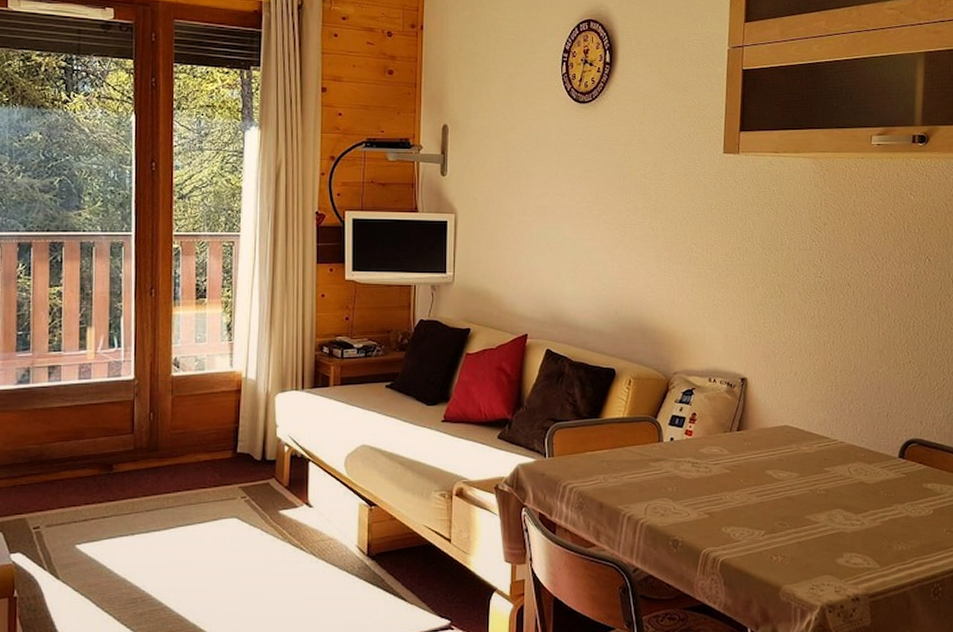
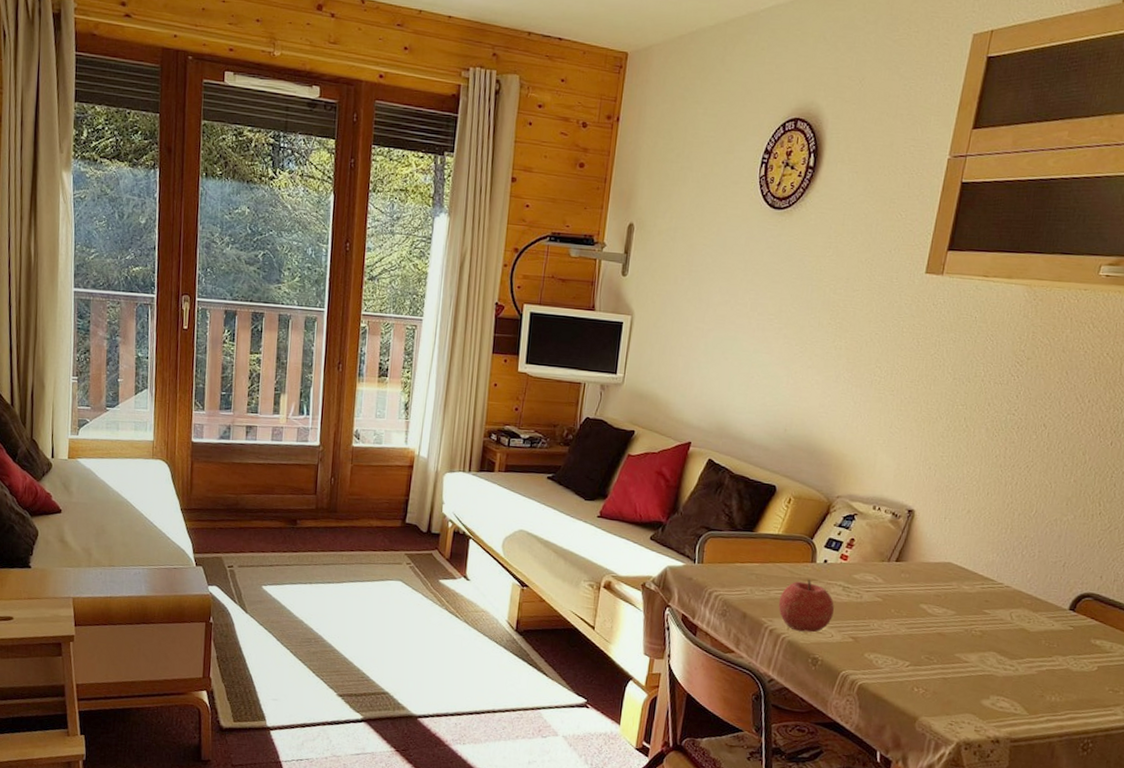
fruit: none [632,459,686,514] -> present [778,579,834,633]

